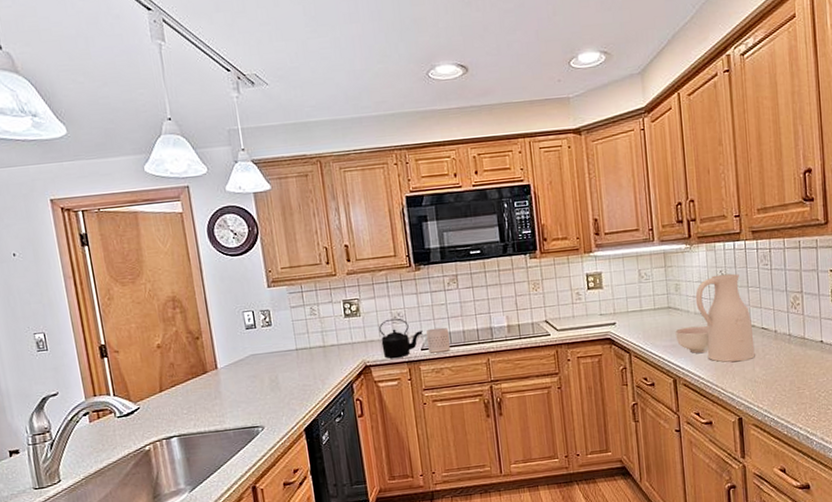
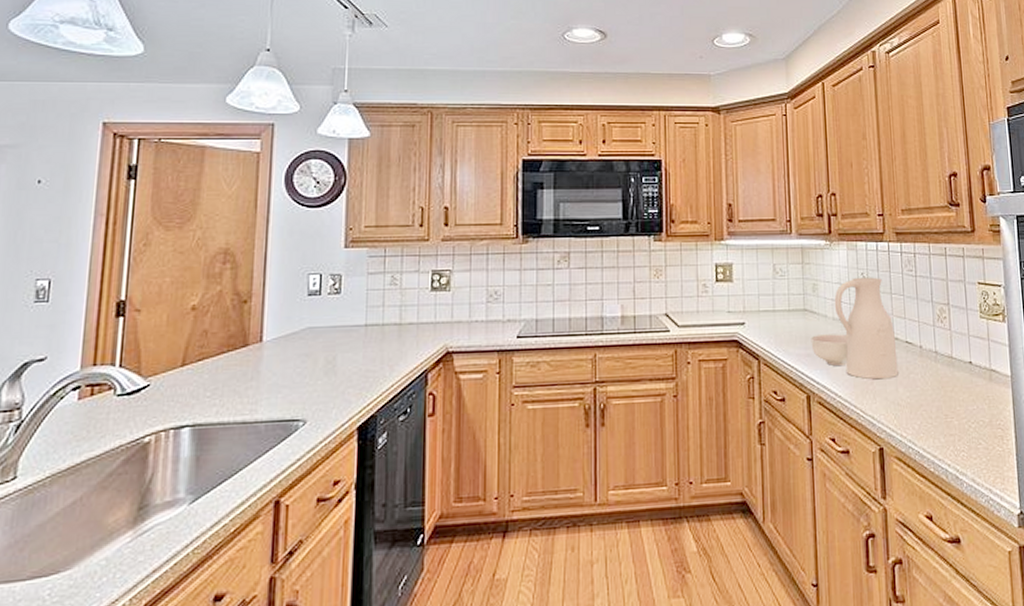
kettle: present [378,318,423,359] -> none [469,296,522,345]
mug: present [426,327,450,353] -> none [526,312,553,342]

